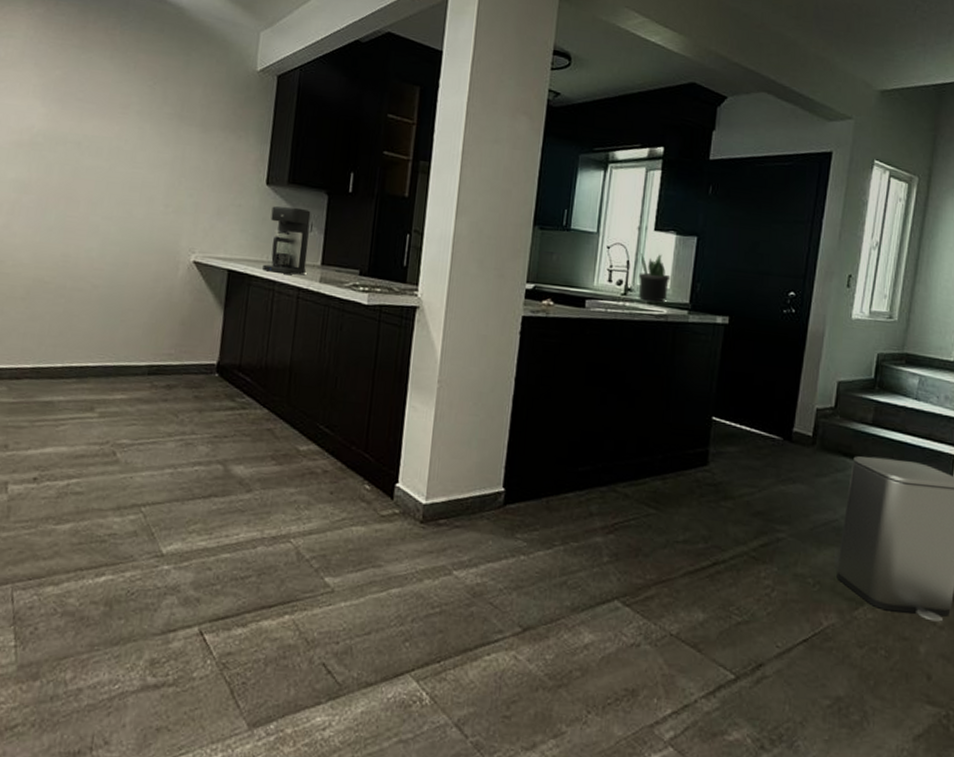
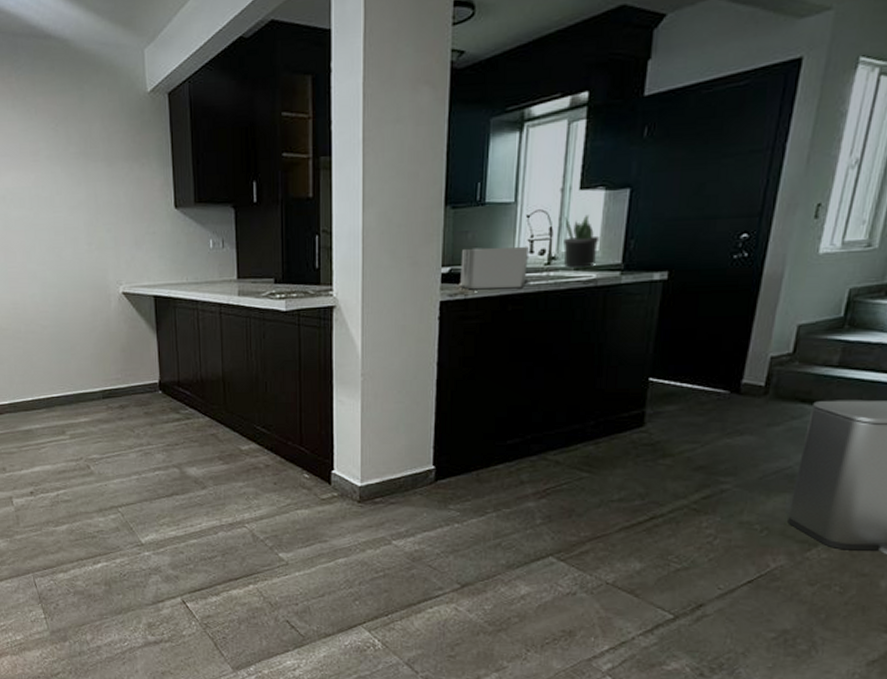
coffee maker: present [262,205,311,275] -> none [184,226,224,293]
toaster: none [542,268,608,316] -> present [460,246,530,291]

